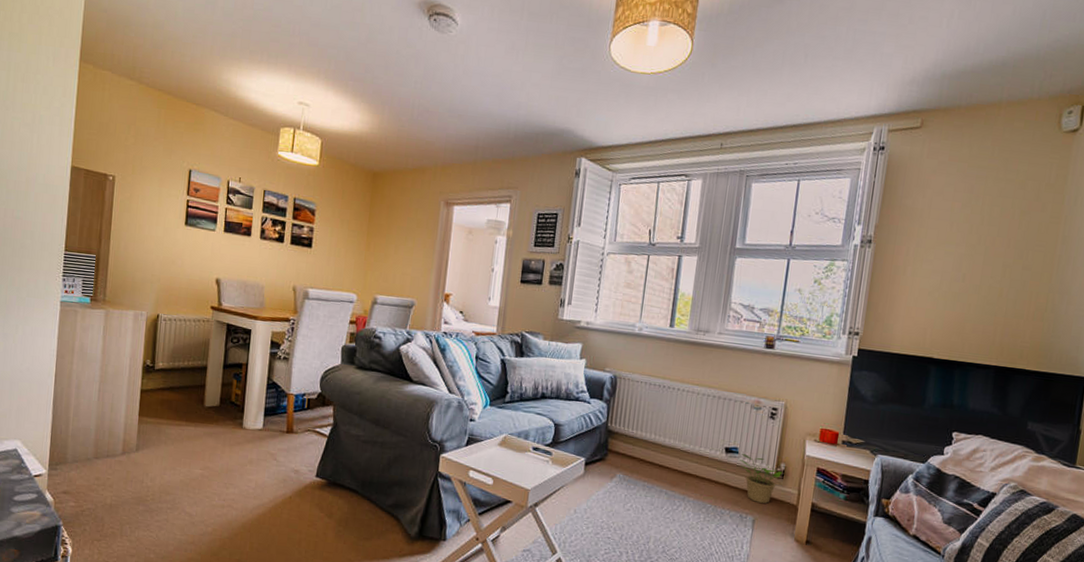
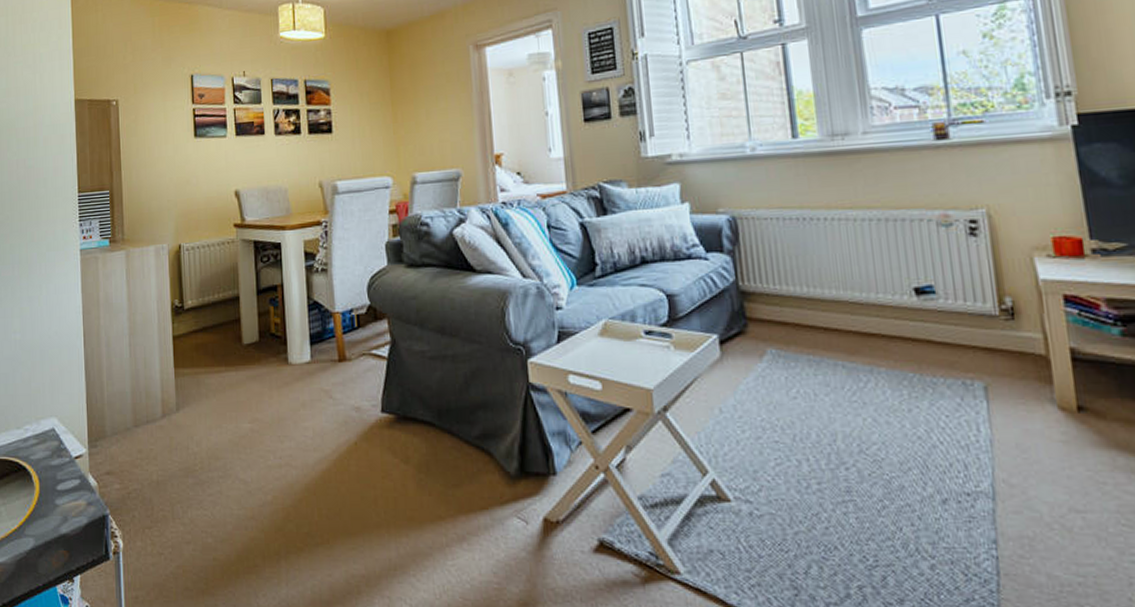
potted plant: present [739,454,783,504] -> none [938,293,1012,360]

